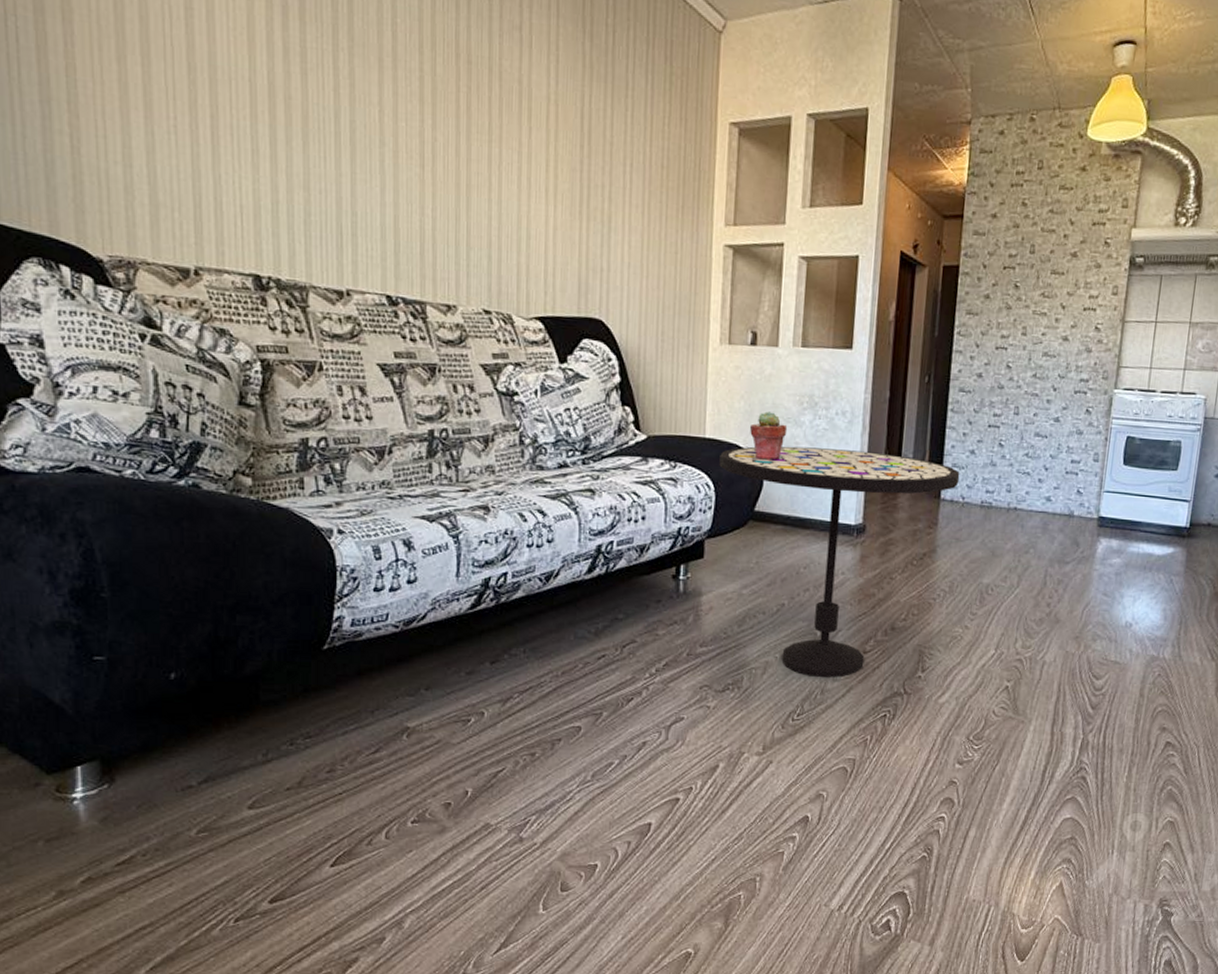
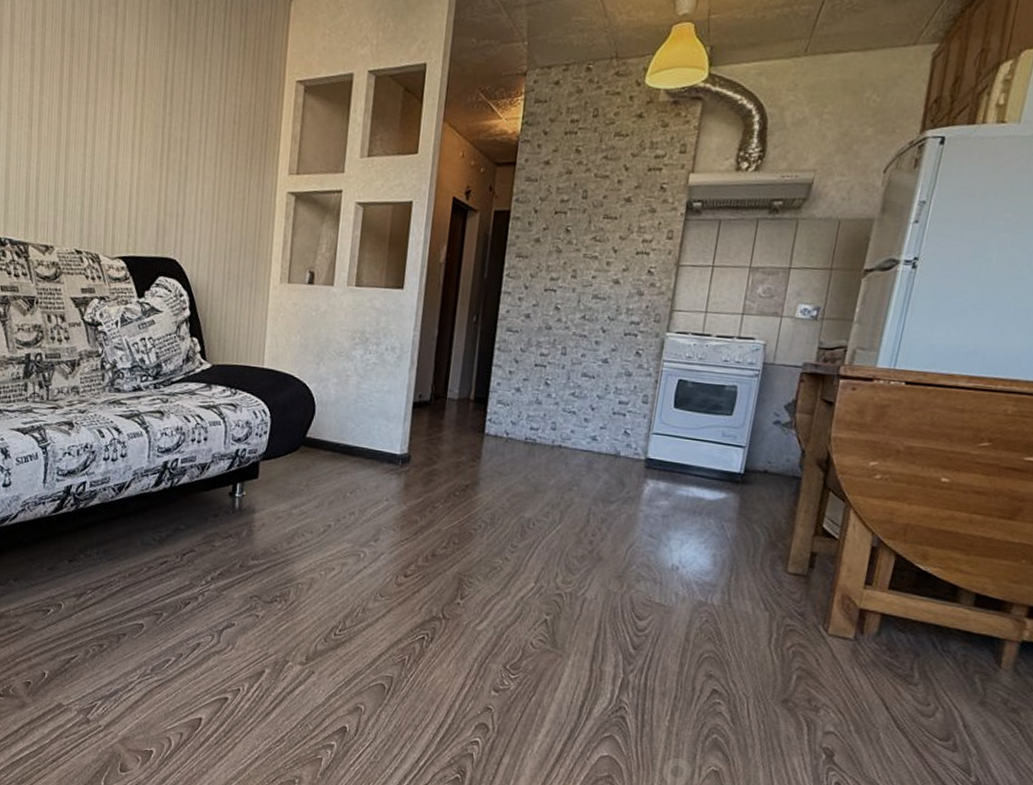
side table: present [719,446,960,678] -> none [275,377,505,598]
potted succulent: present [750,411,788,461] -> none [305,345,340,391]

